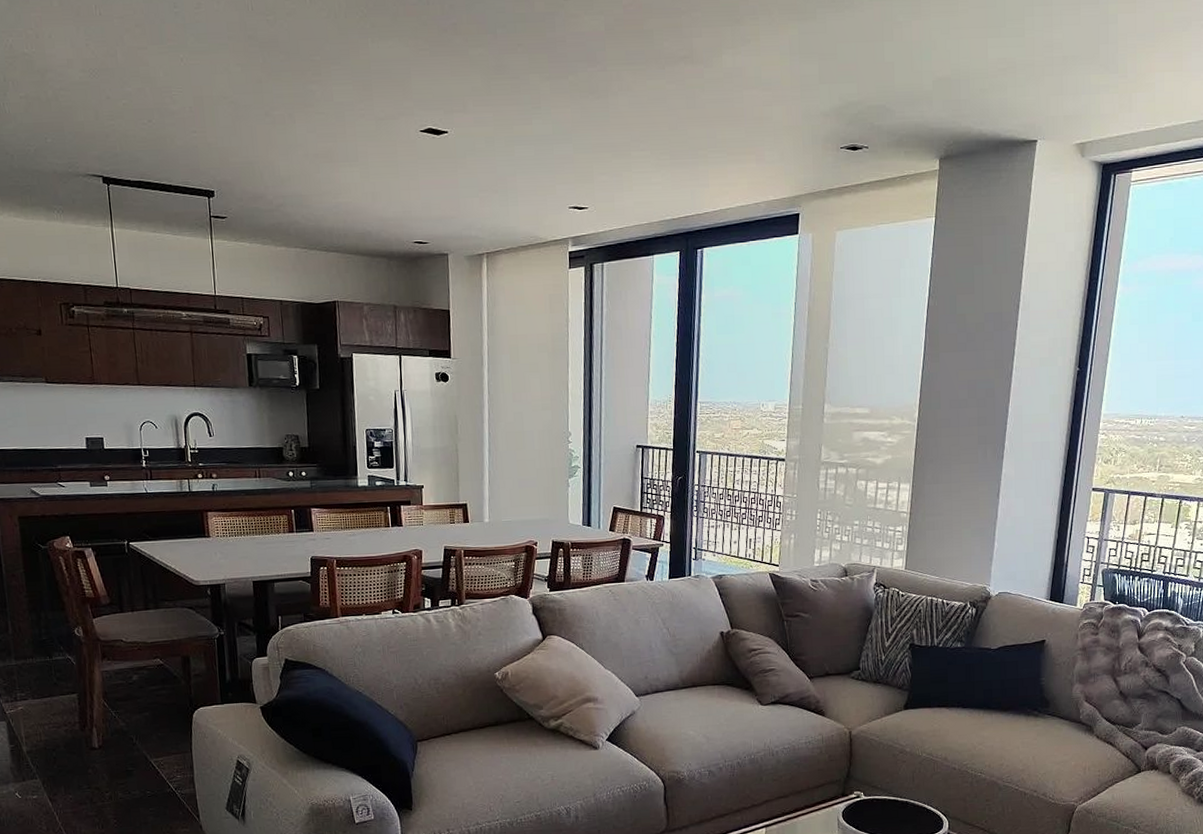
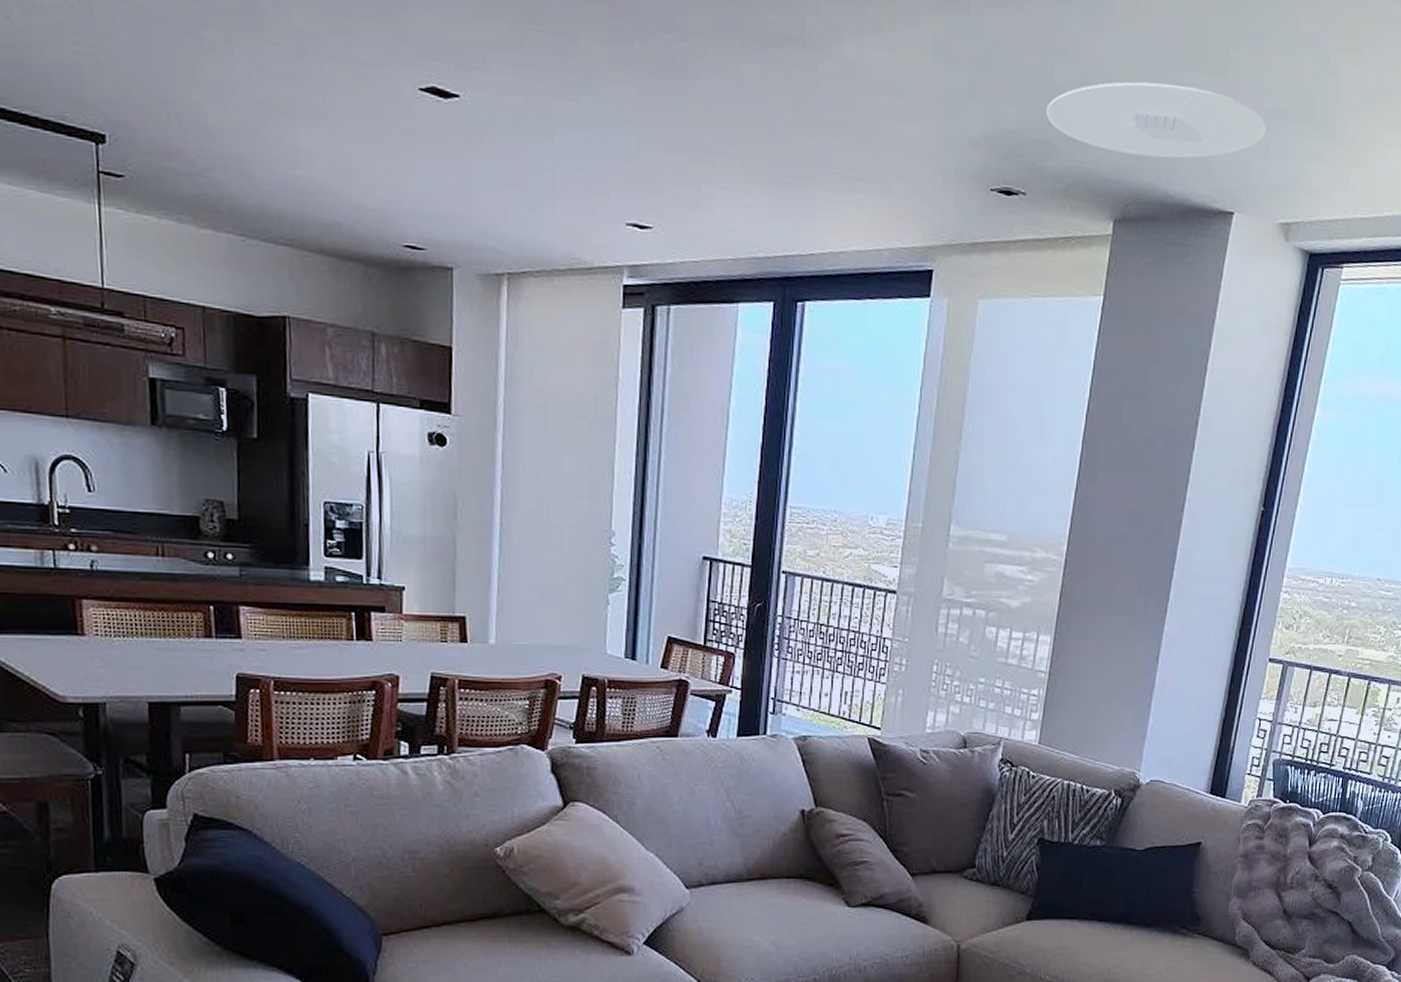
ceiling light: none [880,49,1059,107] -> present [1046,81,1267,159]

